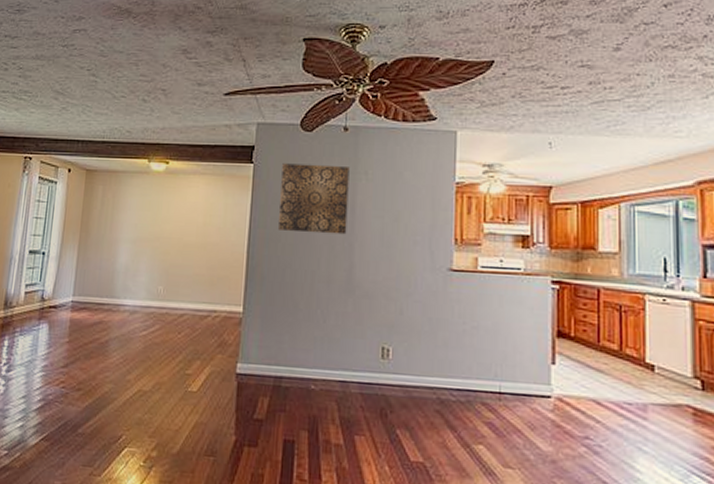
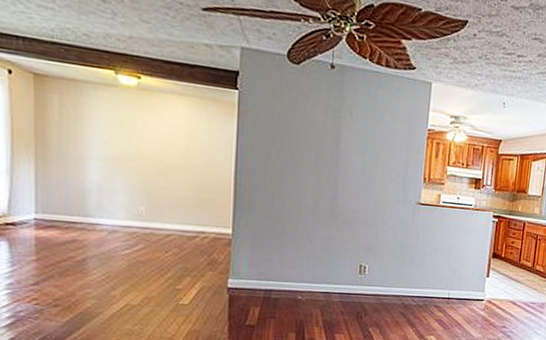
wall art: present [279,163,350,235] -> none [266,93,335,168]

